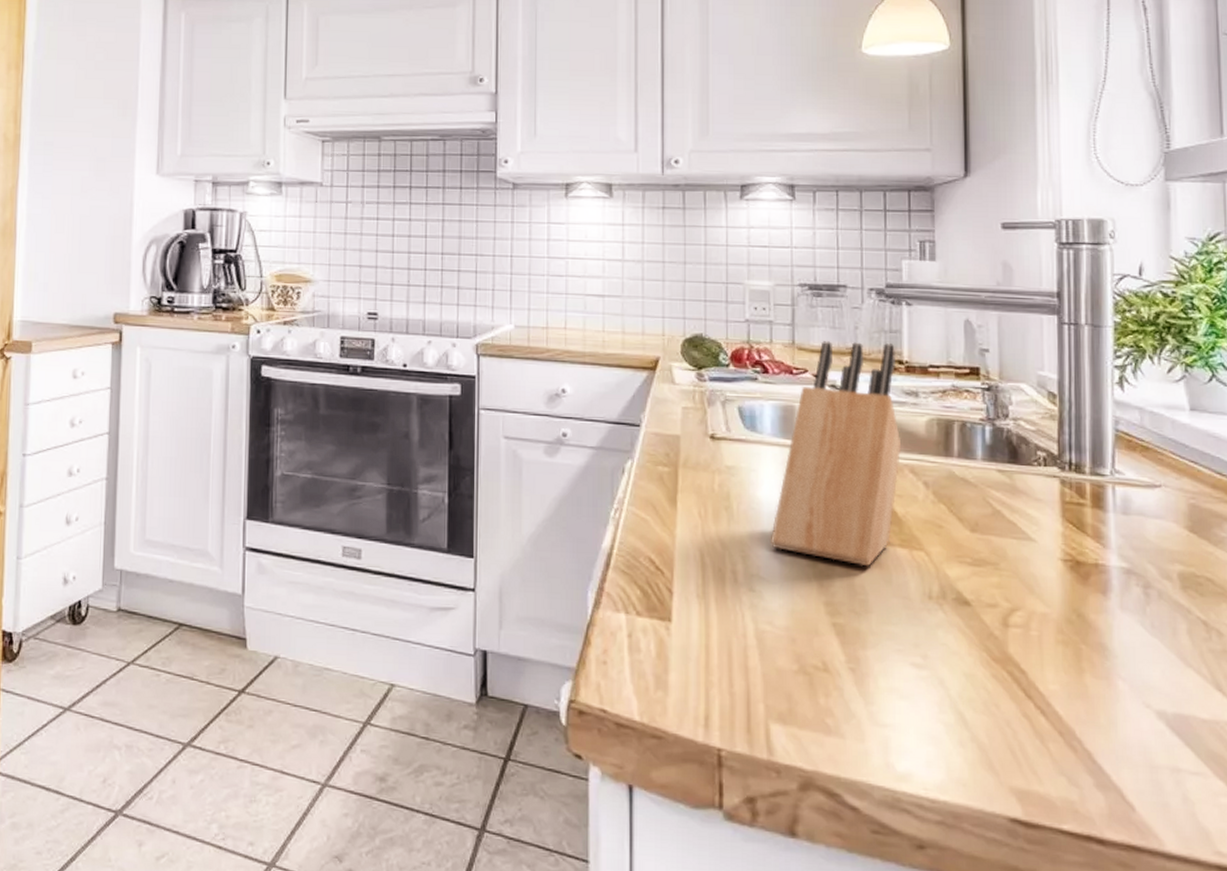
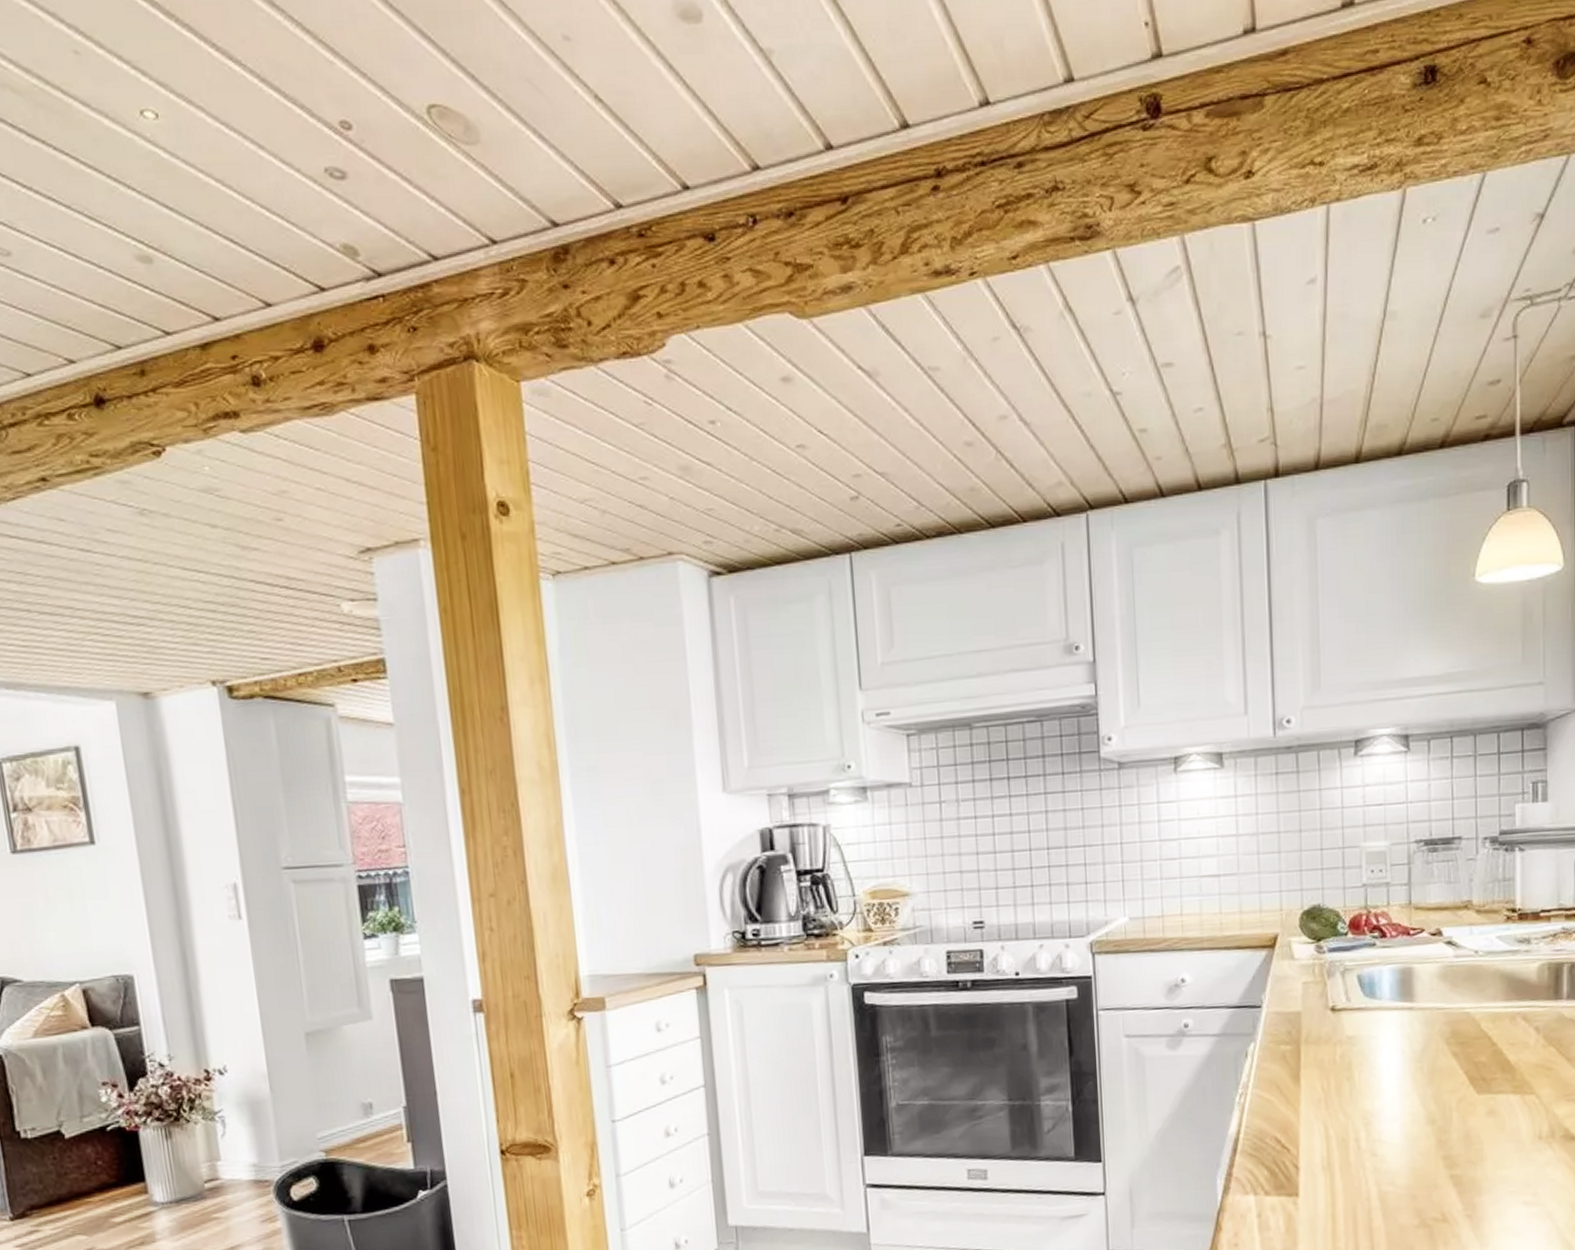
knife block: present [770,341,902,567] -> none [1390,891,1514,1118]

